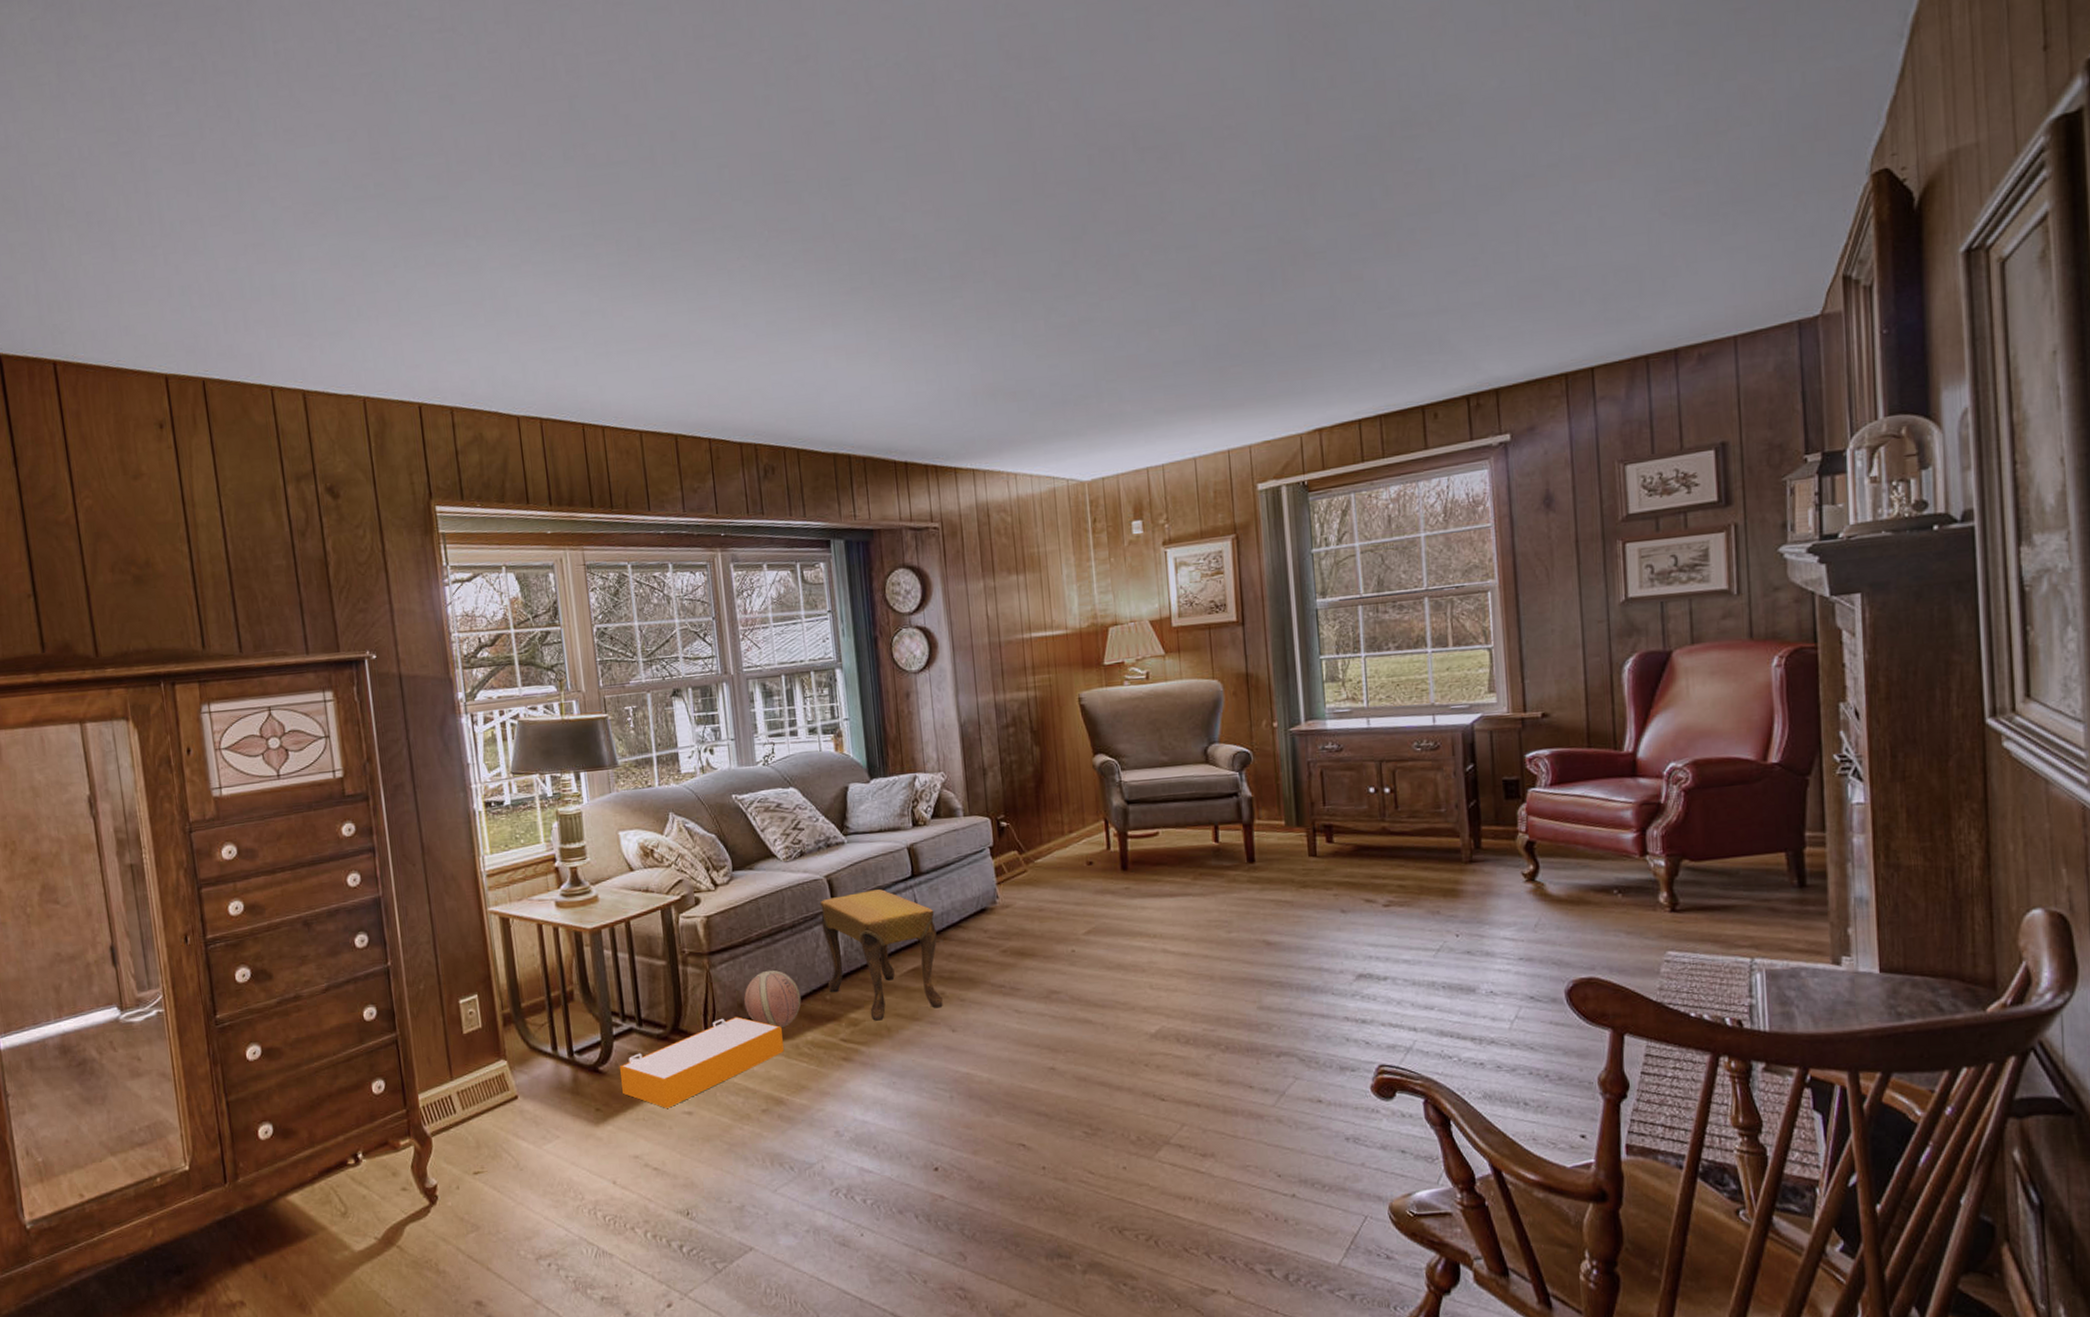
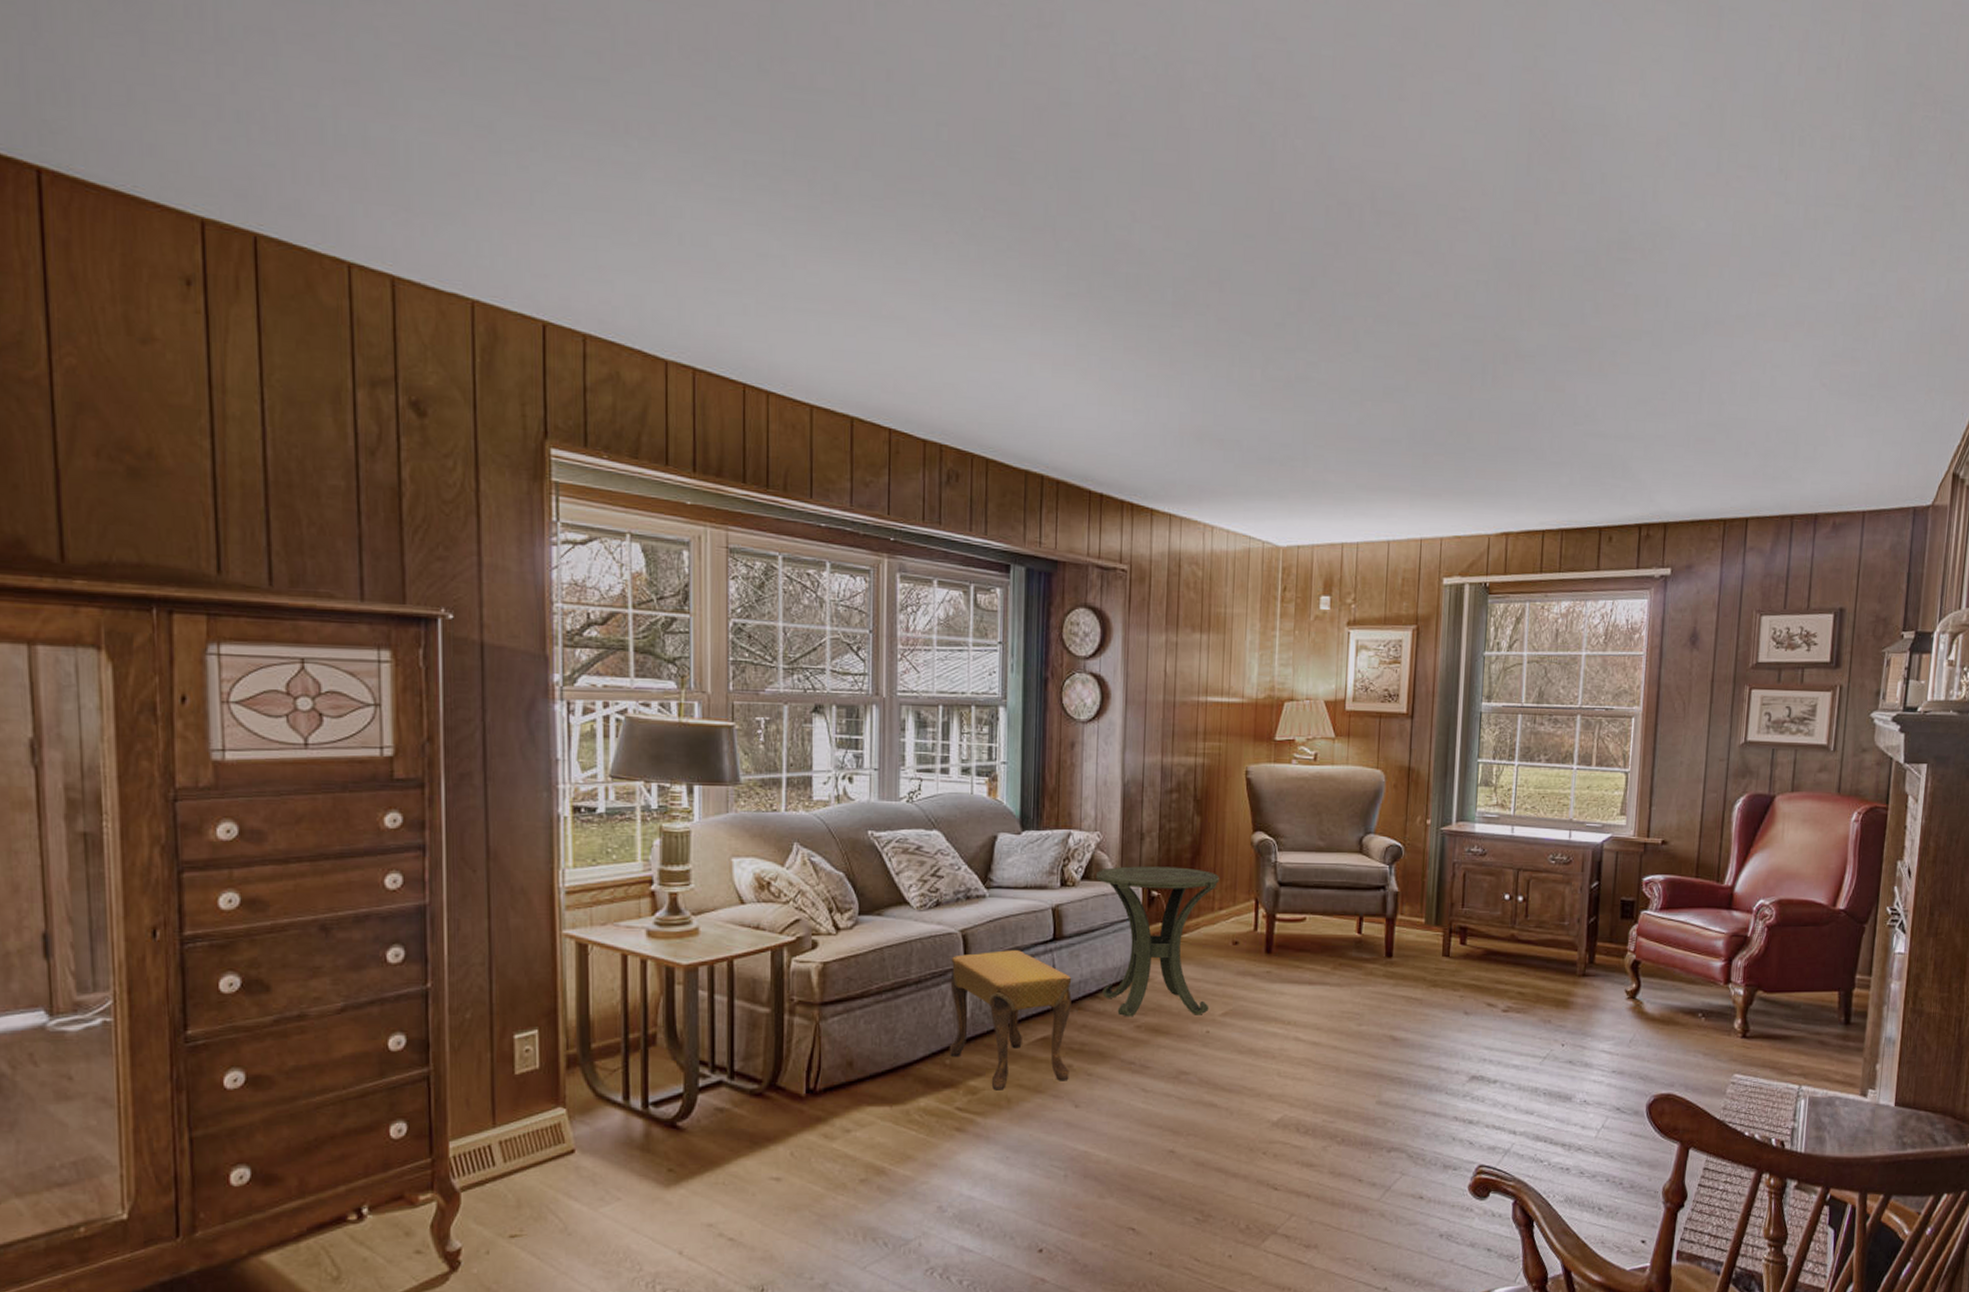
storage bin: present [619,1016,784,1108] -> none [701,1076,893,1172]
ball: present [744,970,801,1027] -> none [855,1027,918,1091]
side table: none [944,796,1072,943] -> present [1095,866,1219,1017]

